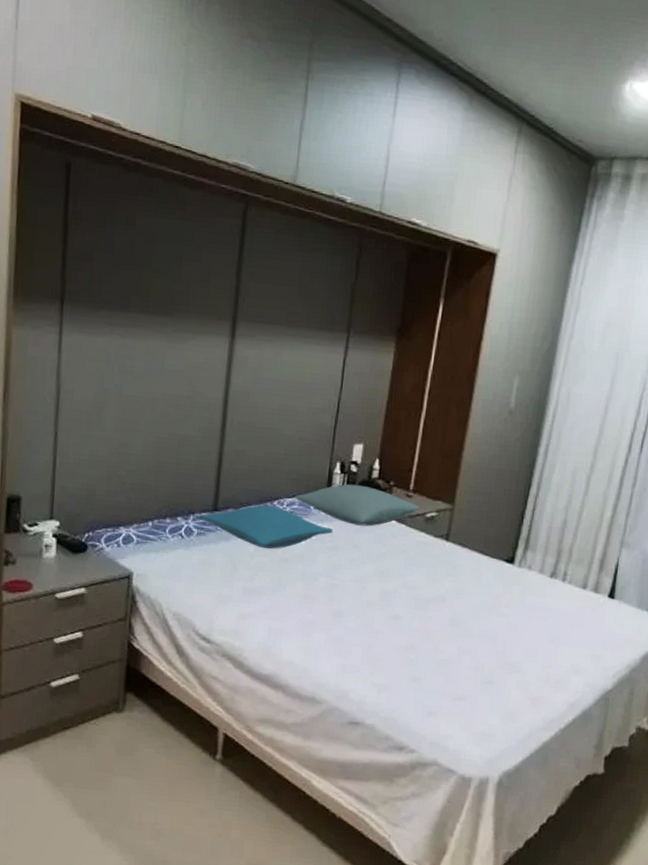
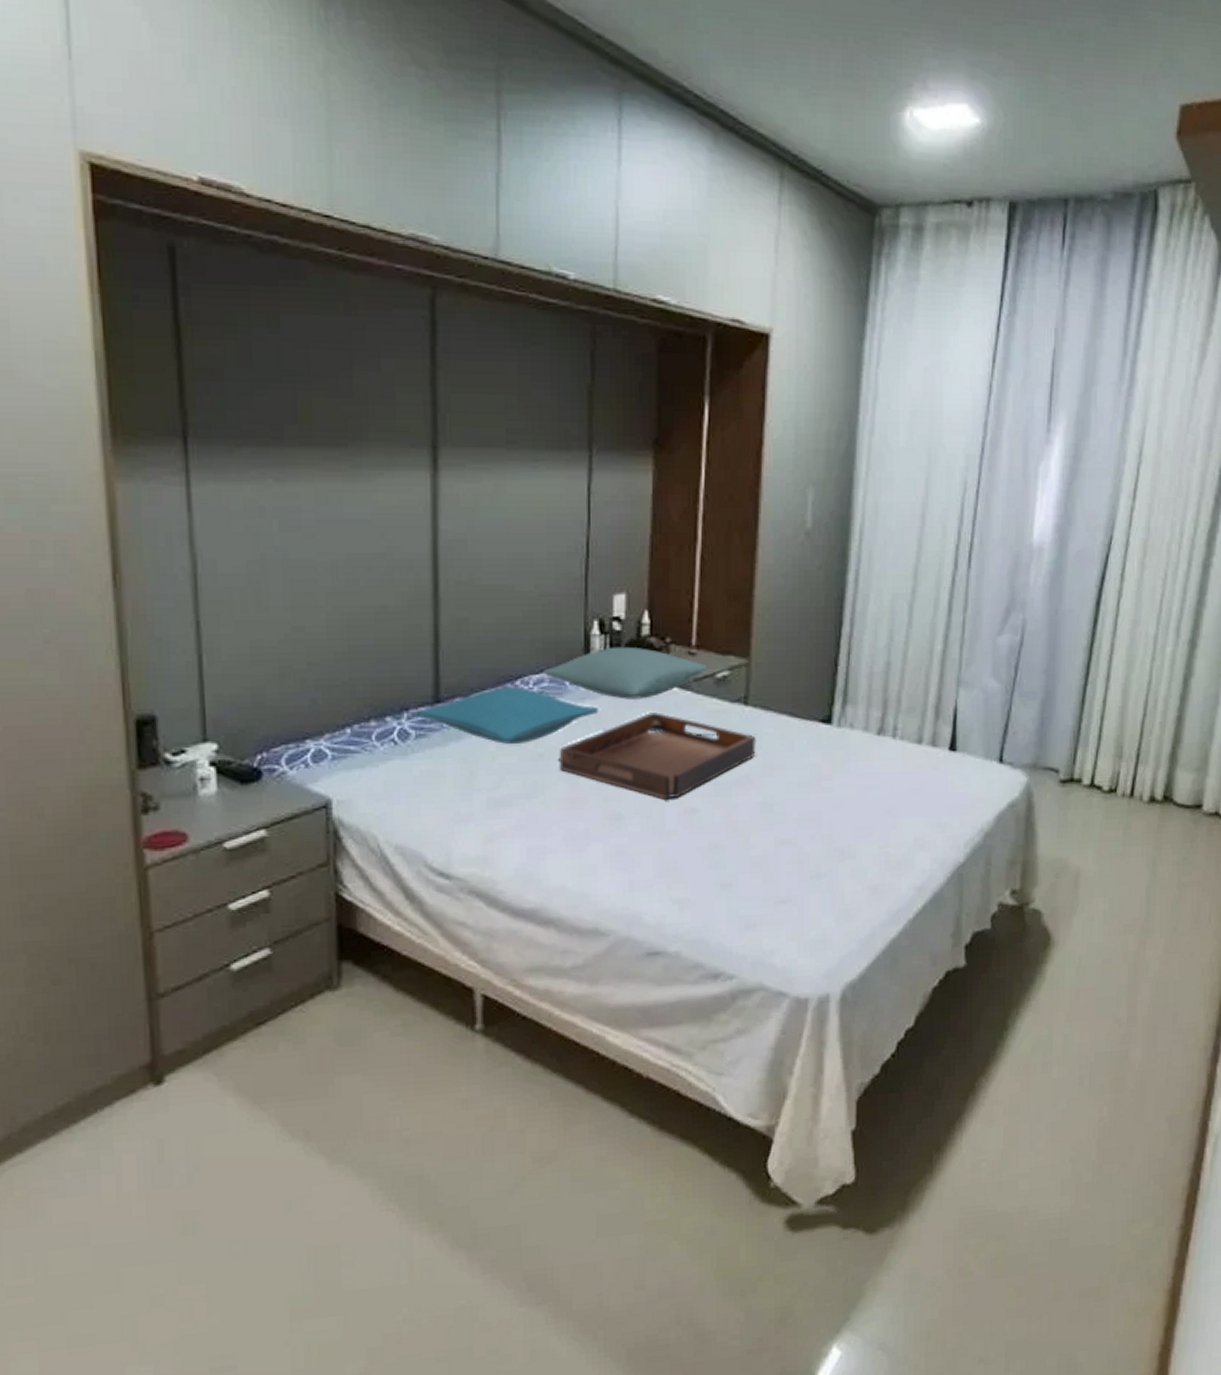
serving tray: none [299,537,452,606] -> present [559,712,756,800]

